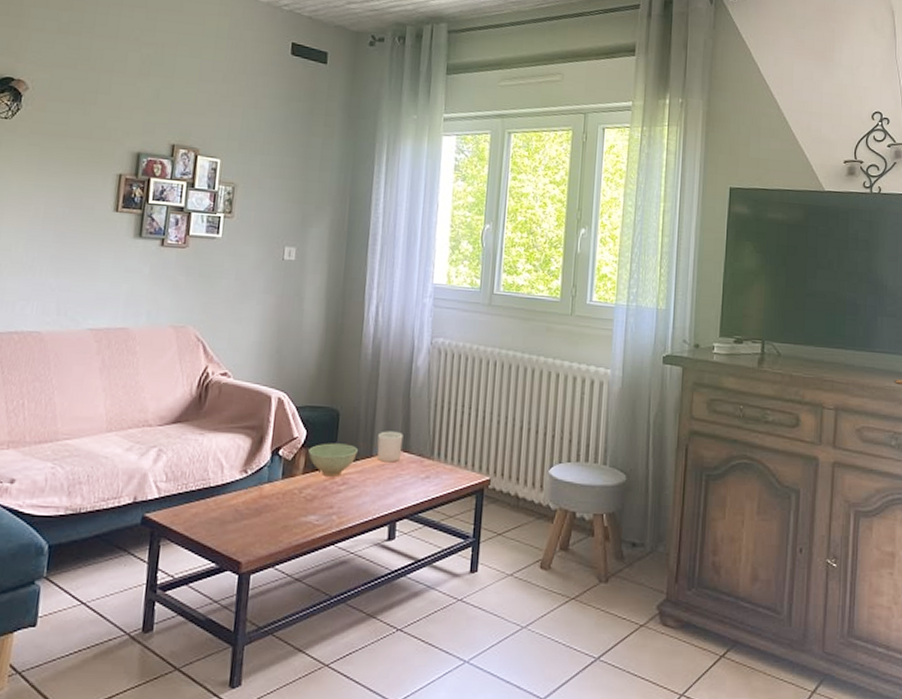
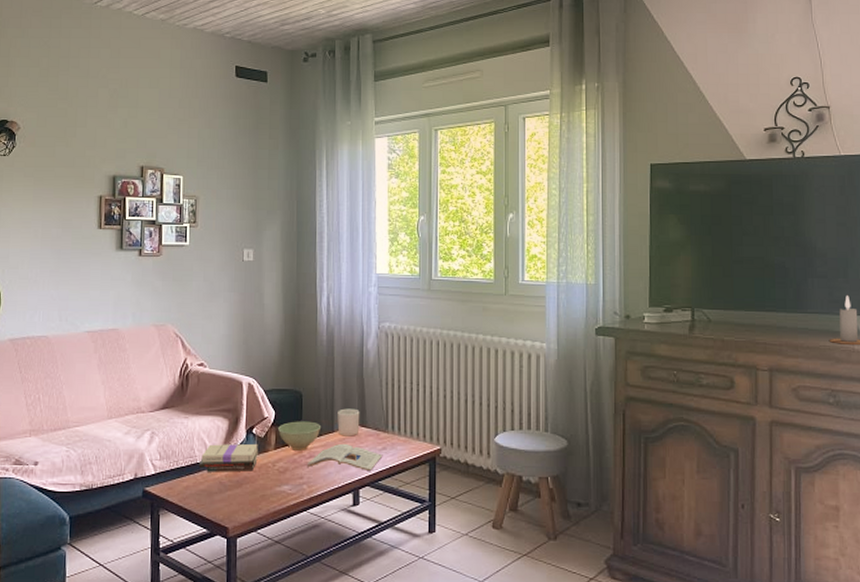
books: none [211,465,284,499] -> present [198,443,258,472]
magazine: none [338,469,426,503] -> present [306,443,383,472]

